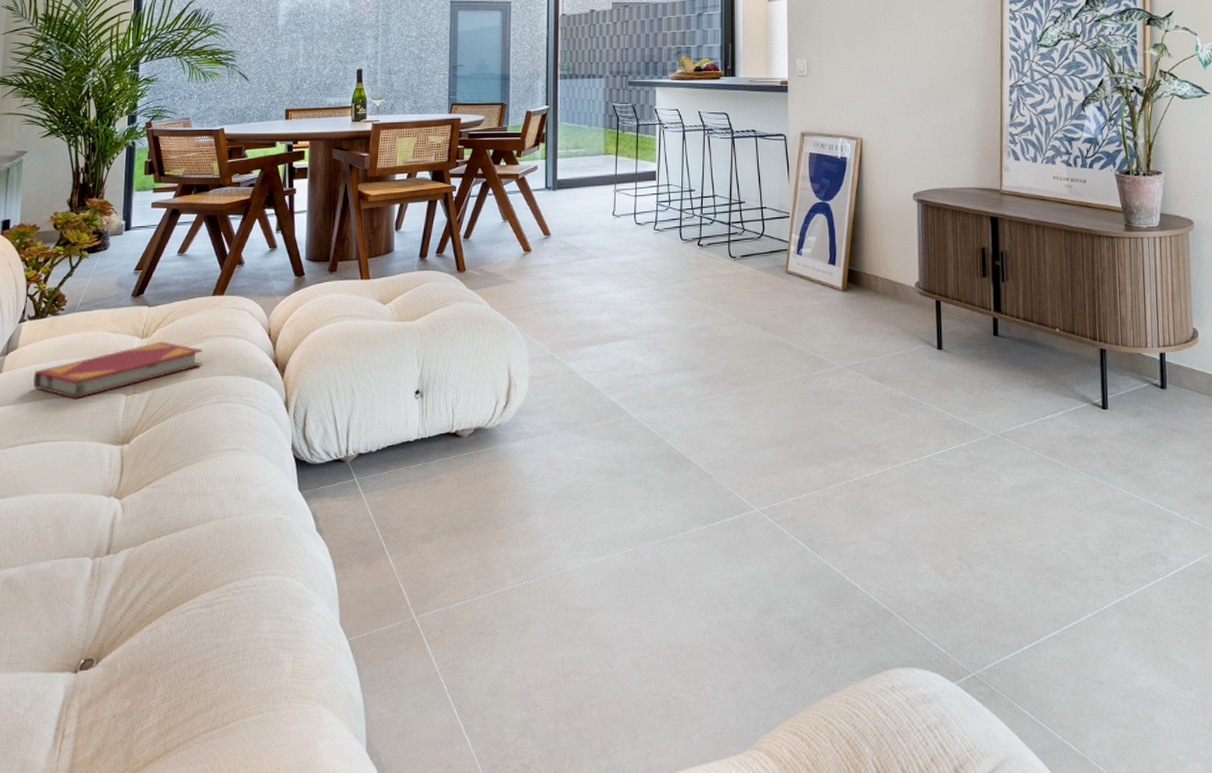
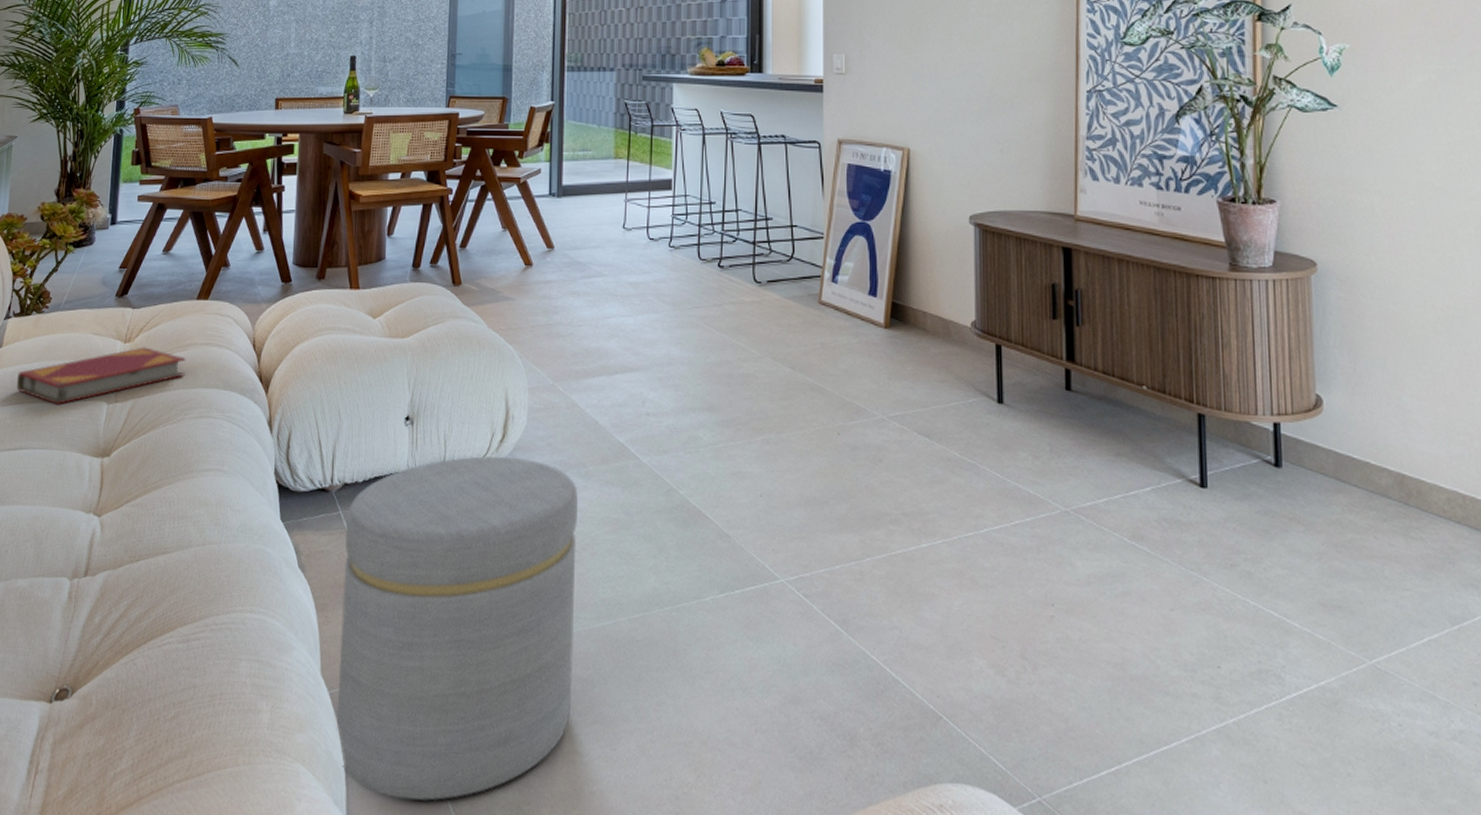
ottoman: none [356,420,575,728] -> present [337,456,578,801]

